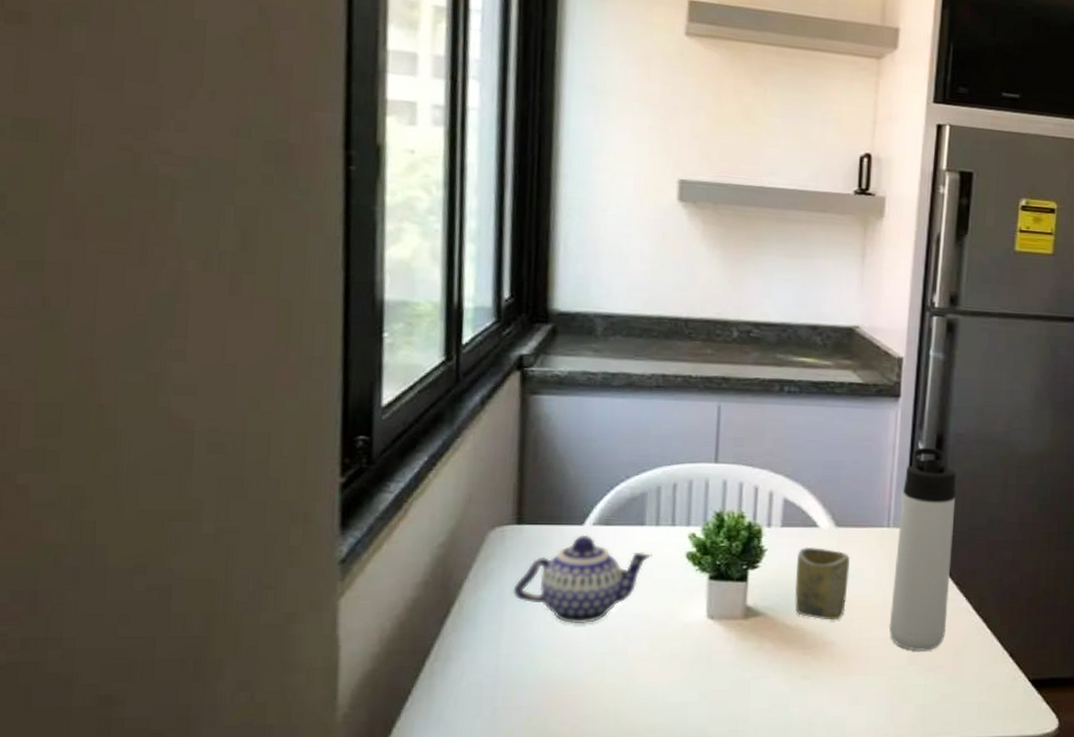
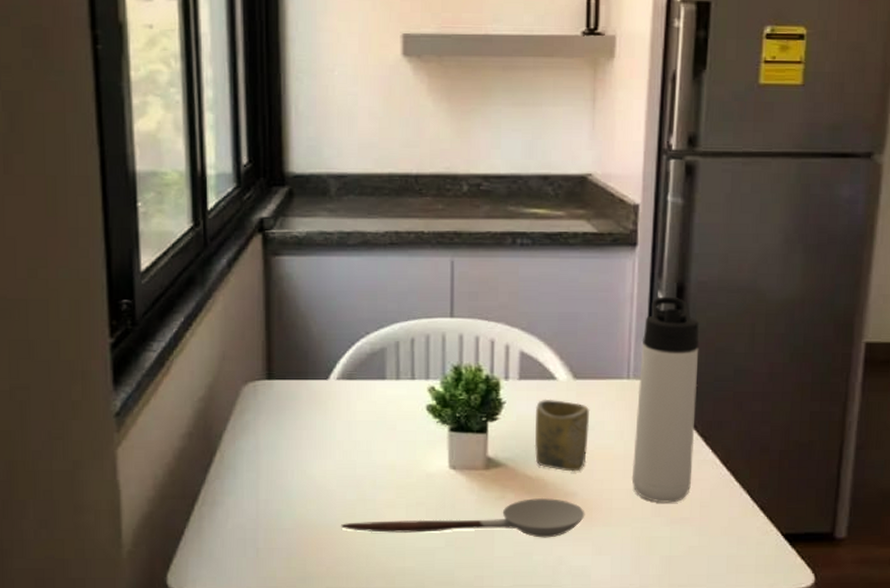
teapot: present [512,534,652,624] -> none [267,388,394,473]
spoon: none [589,647,843,689] -> present [341,497,585,538]

